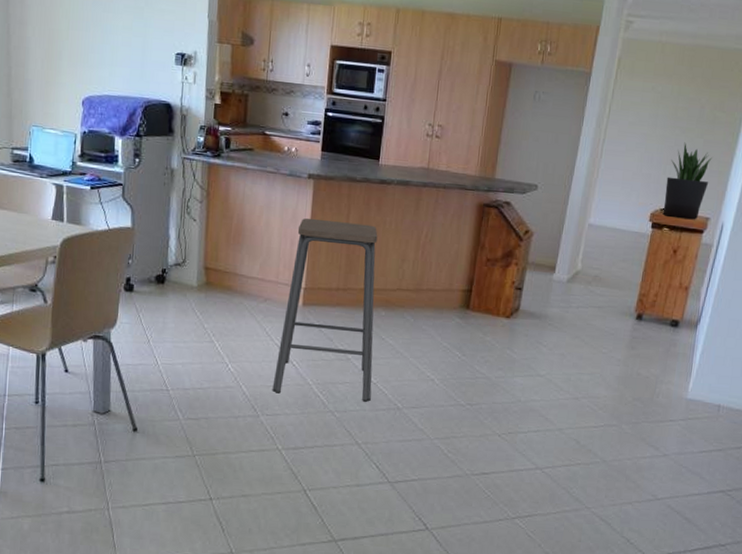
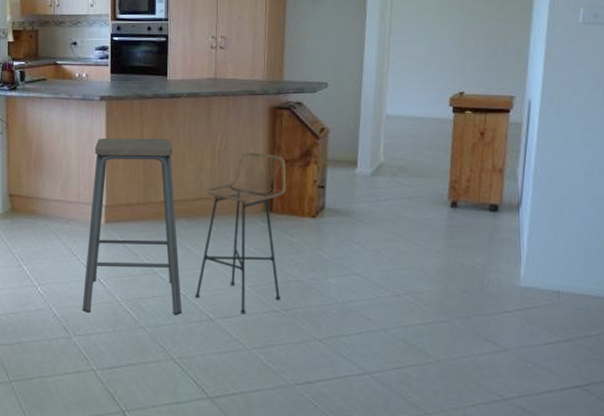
bar stool: none [385,247,487,406] -> present [195,152,286,314]
planter: present [662,142,712,220] -> none [461,24,508,100]

